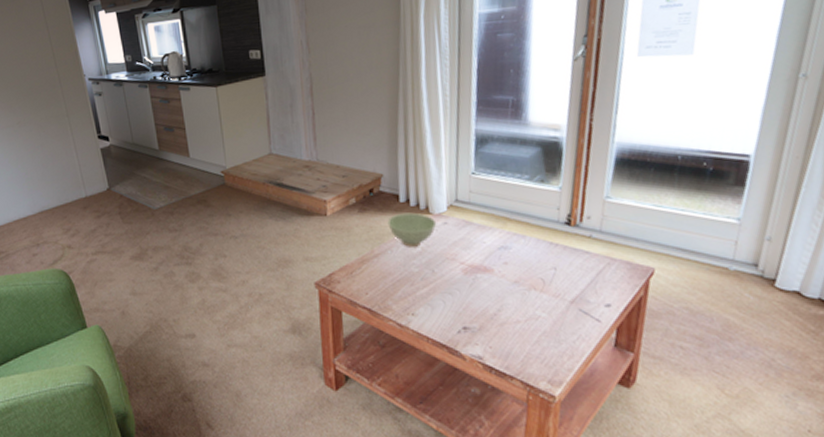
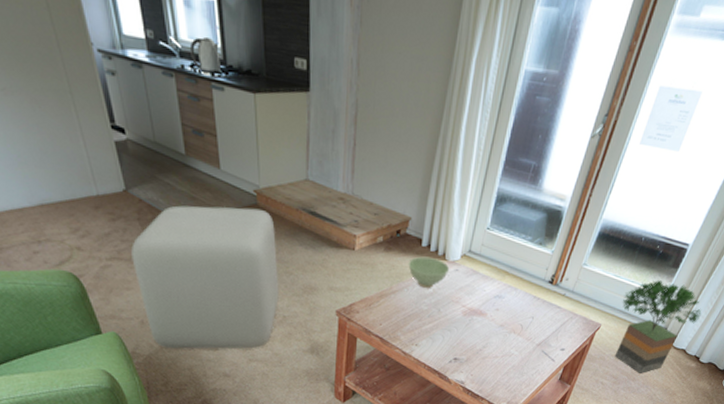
pouf: none [114,188,253,339] -> present [131,205,279,349]
potted tree: none [675,204,807,330] -> present [614,280,702,373]

